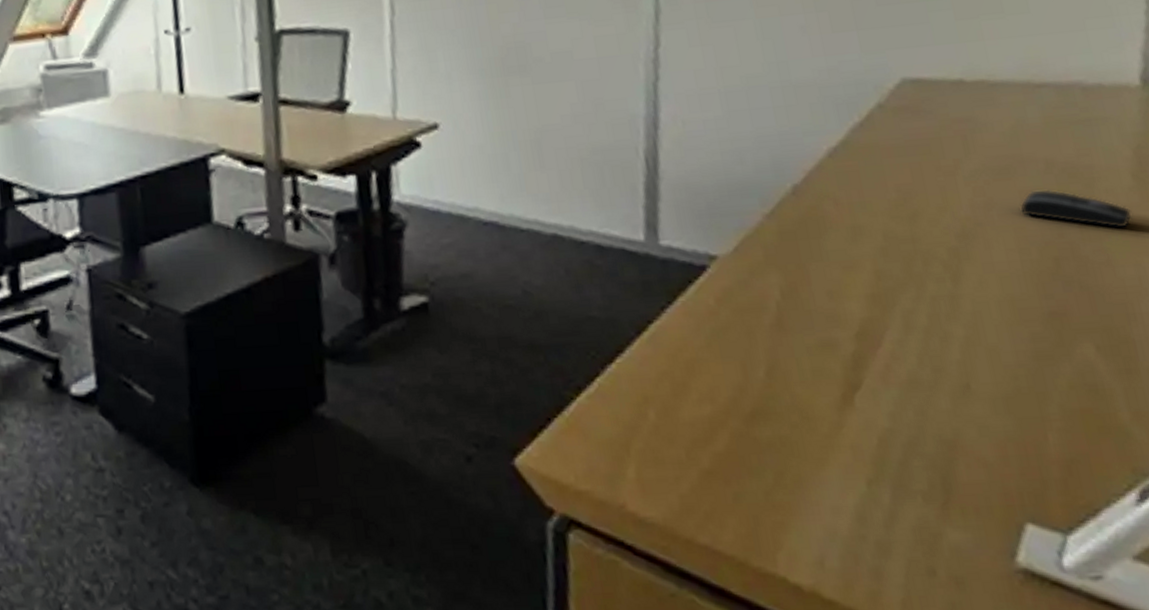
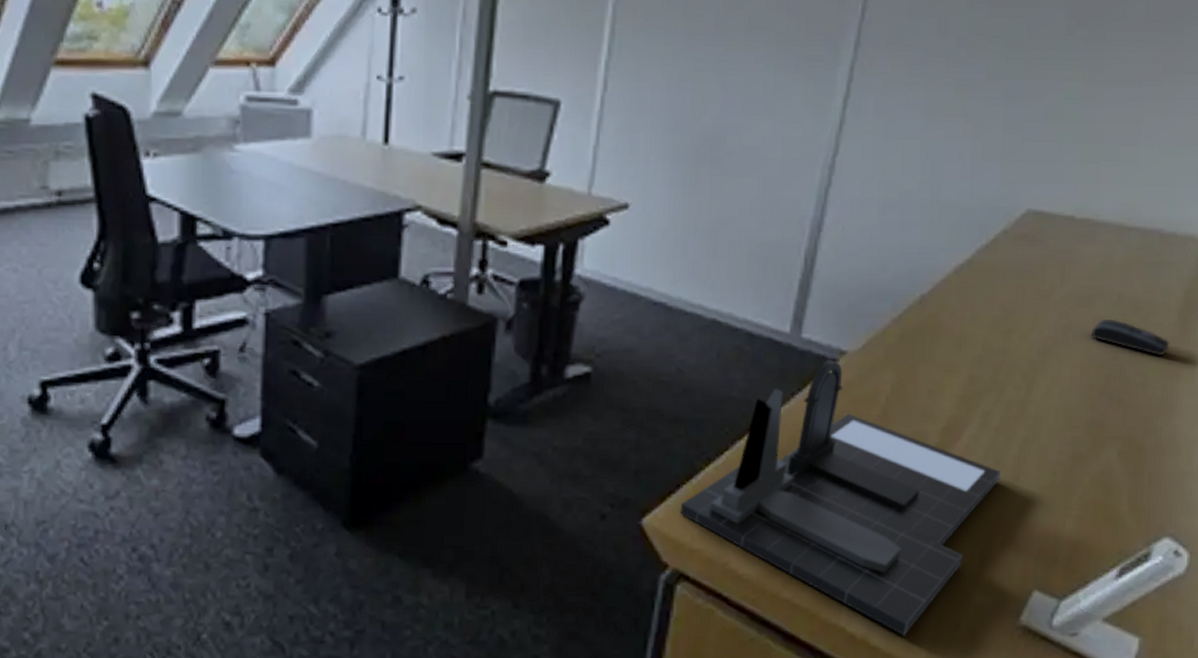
desk organizer: none [555,266,945,586] -> present [680,360,1002,636]

